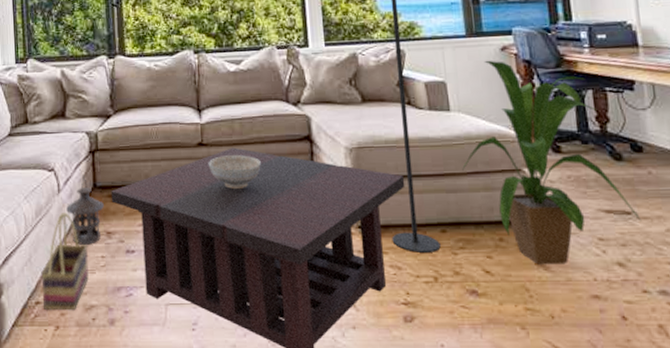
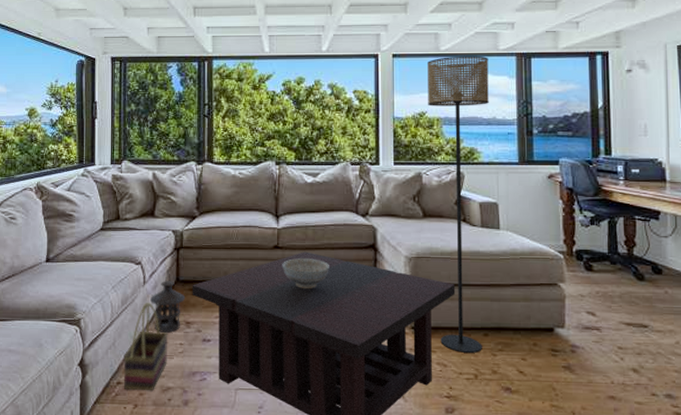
house plant: present [462,60,642,265] -> none [506,186,656,368]

